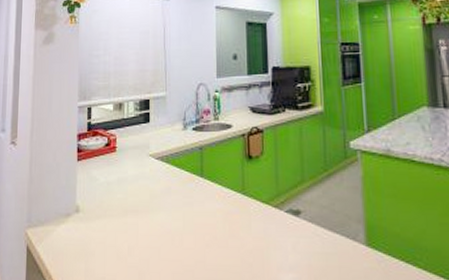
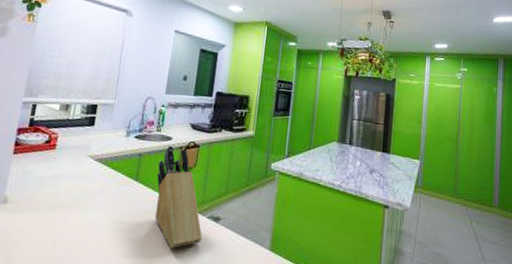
knife block: none [222,133,283,250] -> present [155,145,202,249]

